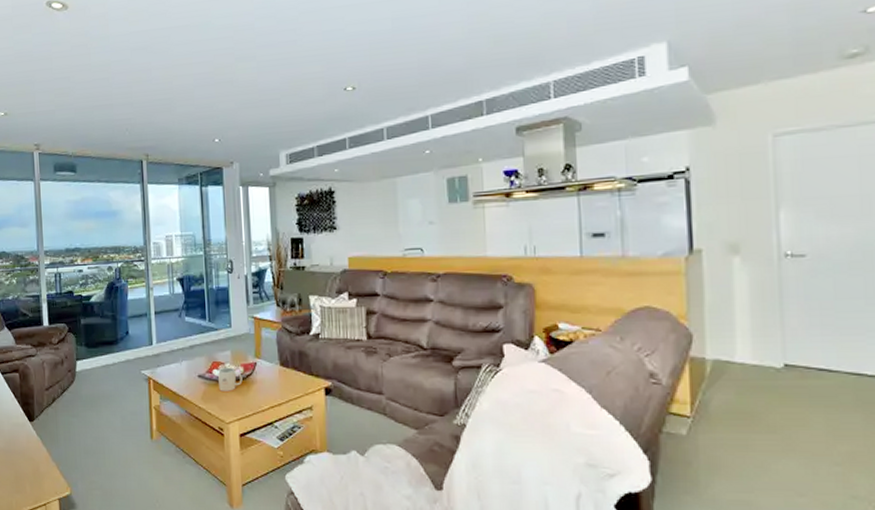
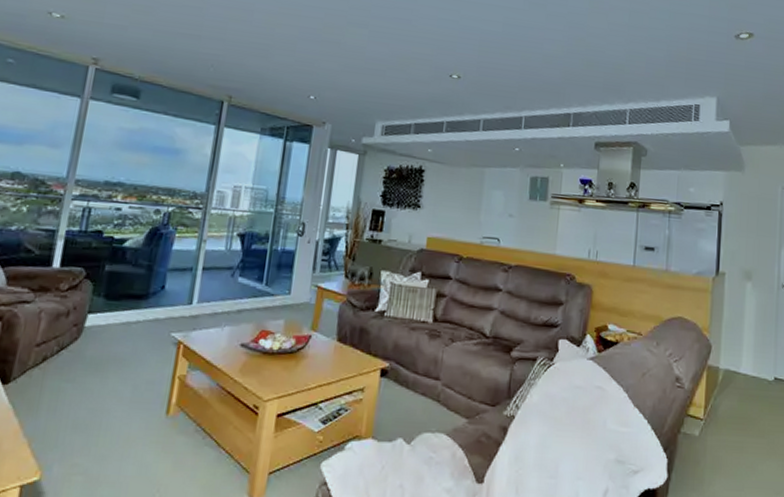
mug: present [217,367,243,391] -> none [262,337,293,365]

